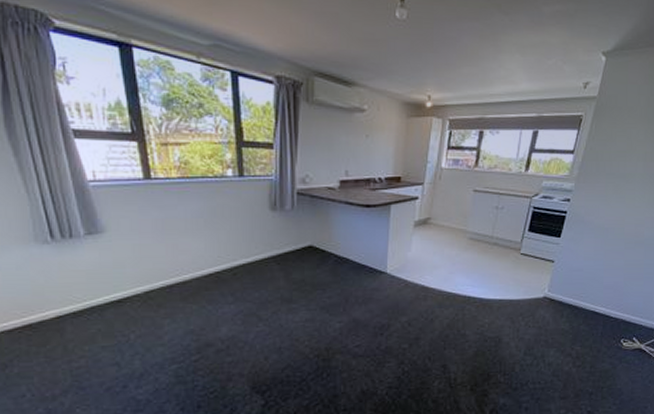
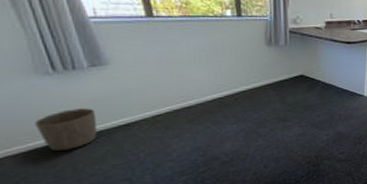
waste basket: none [31,280,90,327] -> present [34,108,98,151]

